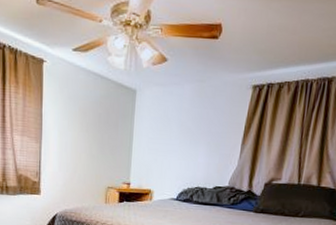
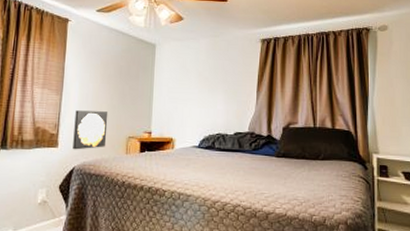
wall art: none [54,159,88,198] -> present [73,110,108,150]

